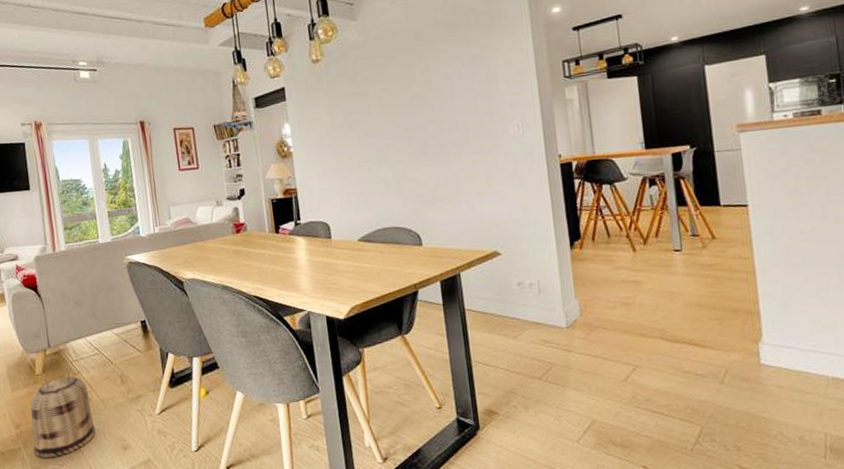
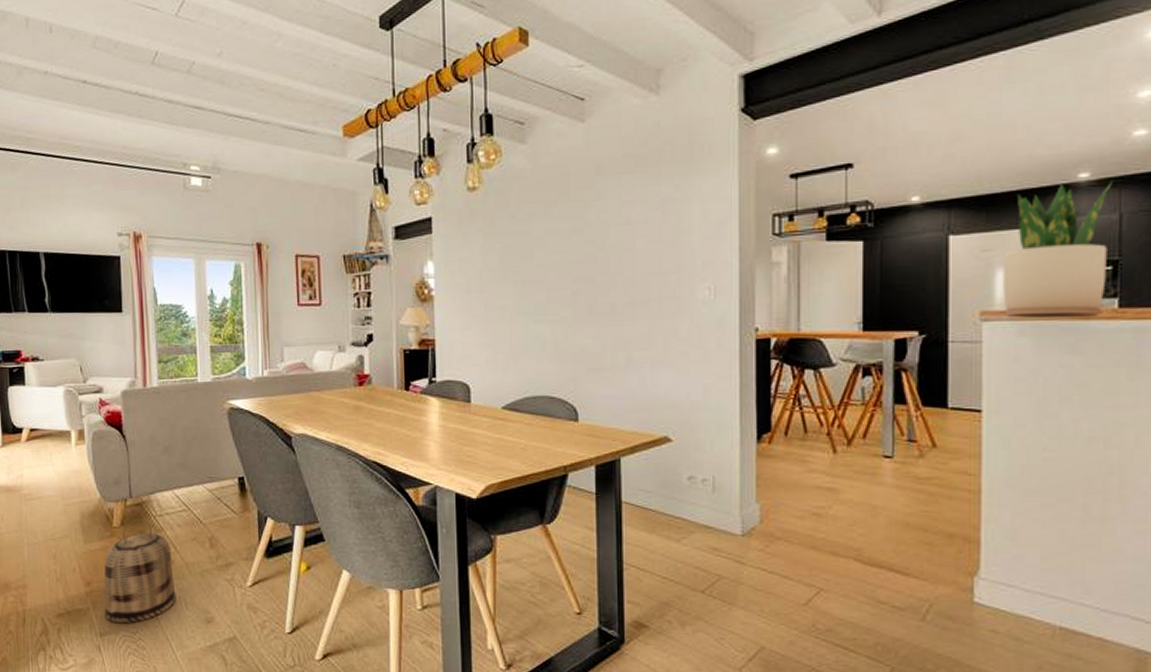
planter: none [749,11,833,128] -> present [1003,180,1114,319]

